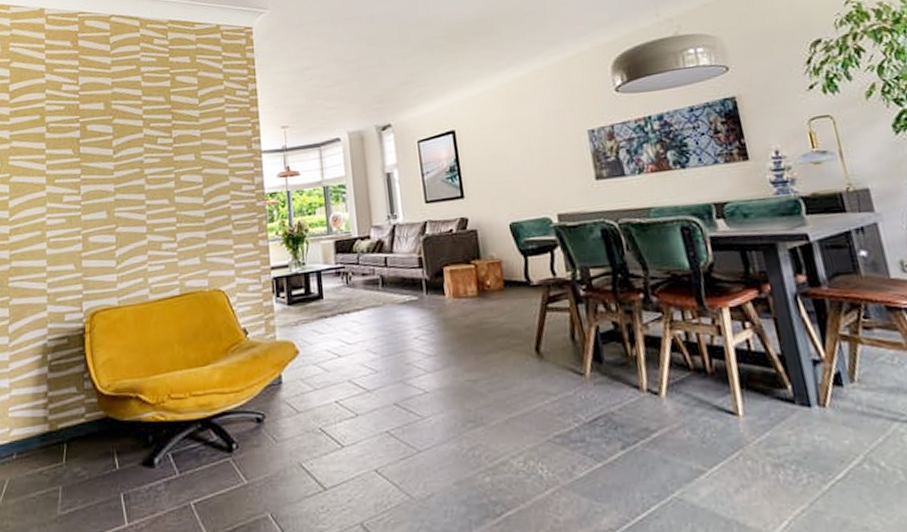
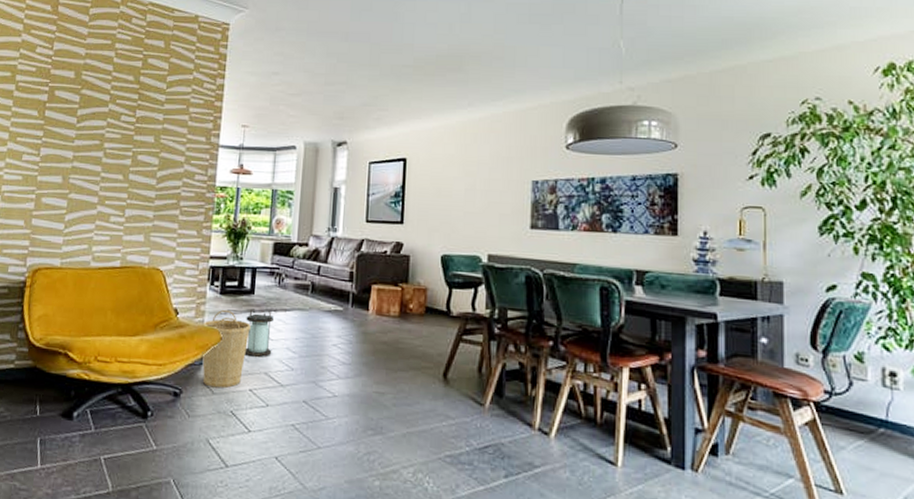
basket: none [274,320,326,406] -> present [202,309,251,389]
lantern: none [319,313,352,366] -> present [244,308,275,357]

